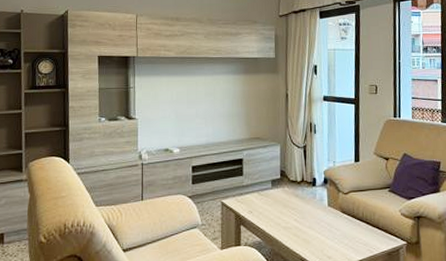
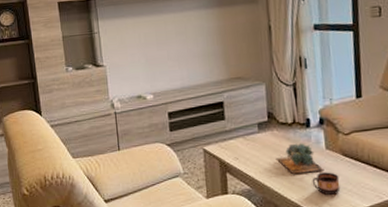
succulent plant: none [285,200,326,229] -> present [275,143,325,175]
cup: none [315,227,339,249] -> present [312,172,340,196]

